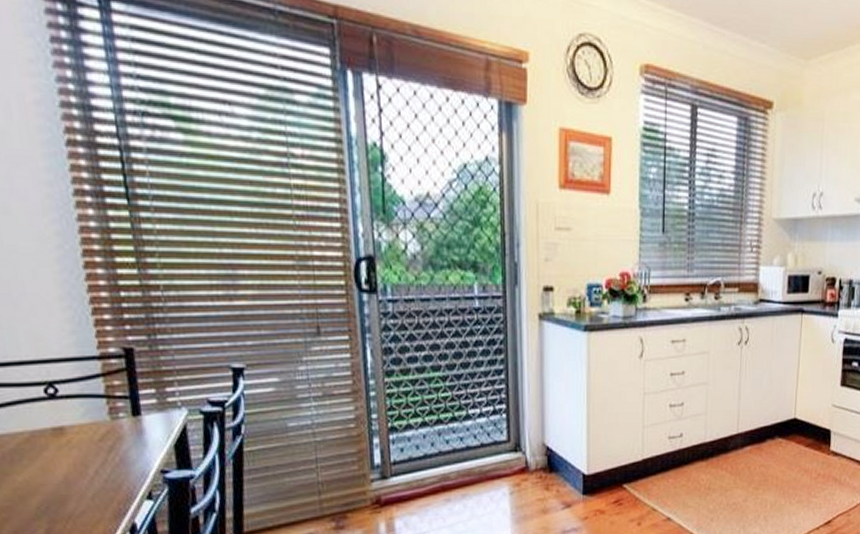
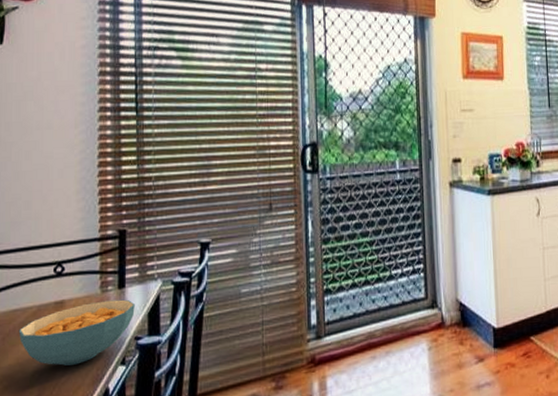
cereal bowl: none [9,428,157,498] -> present [18,299,135,366]

